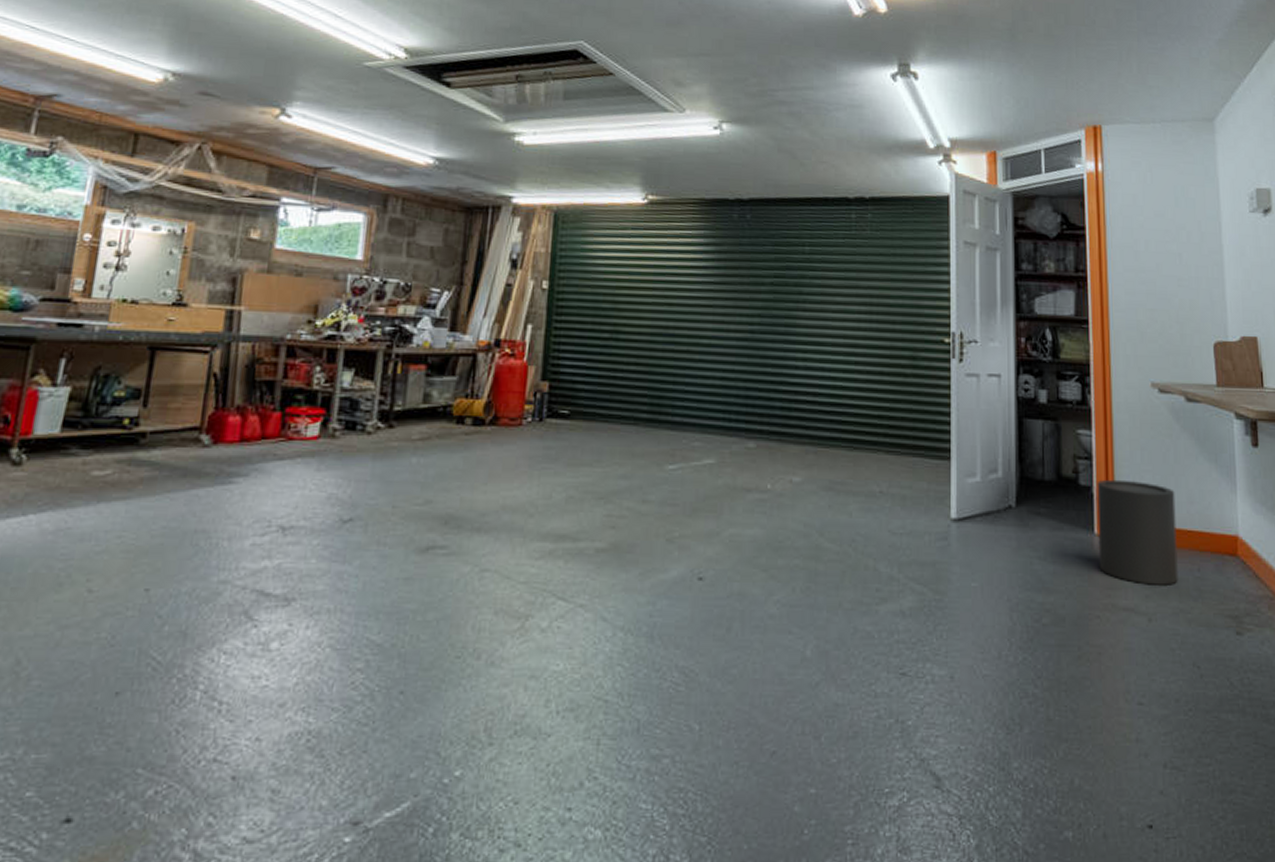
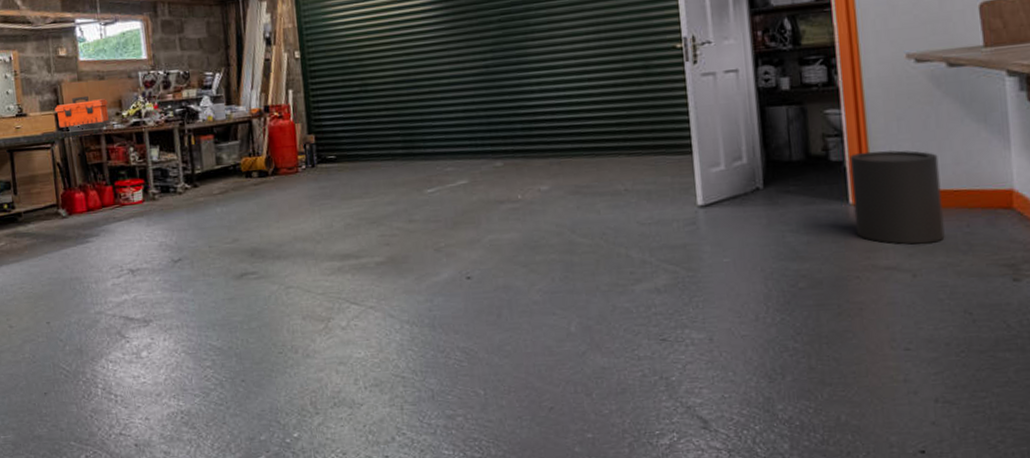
toolbox: none [227,292,301,330] -> present [54,95,109,128]

